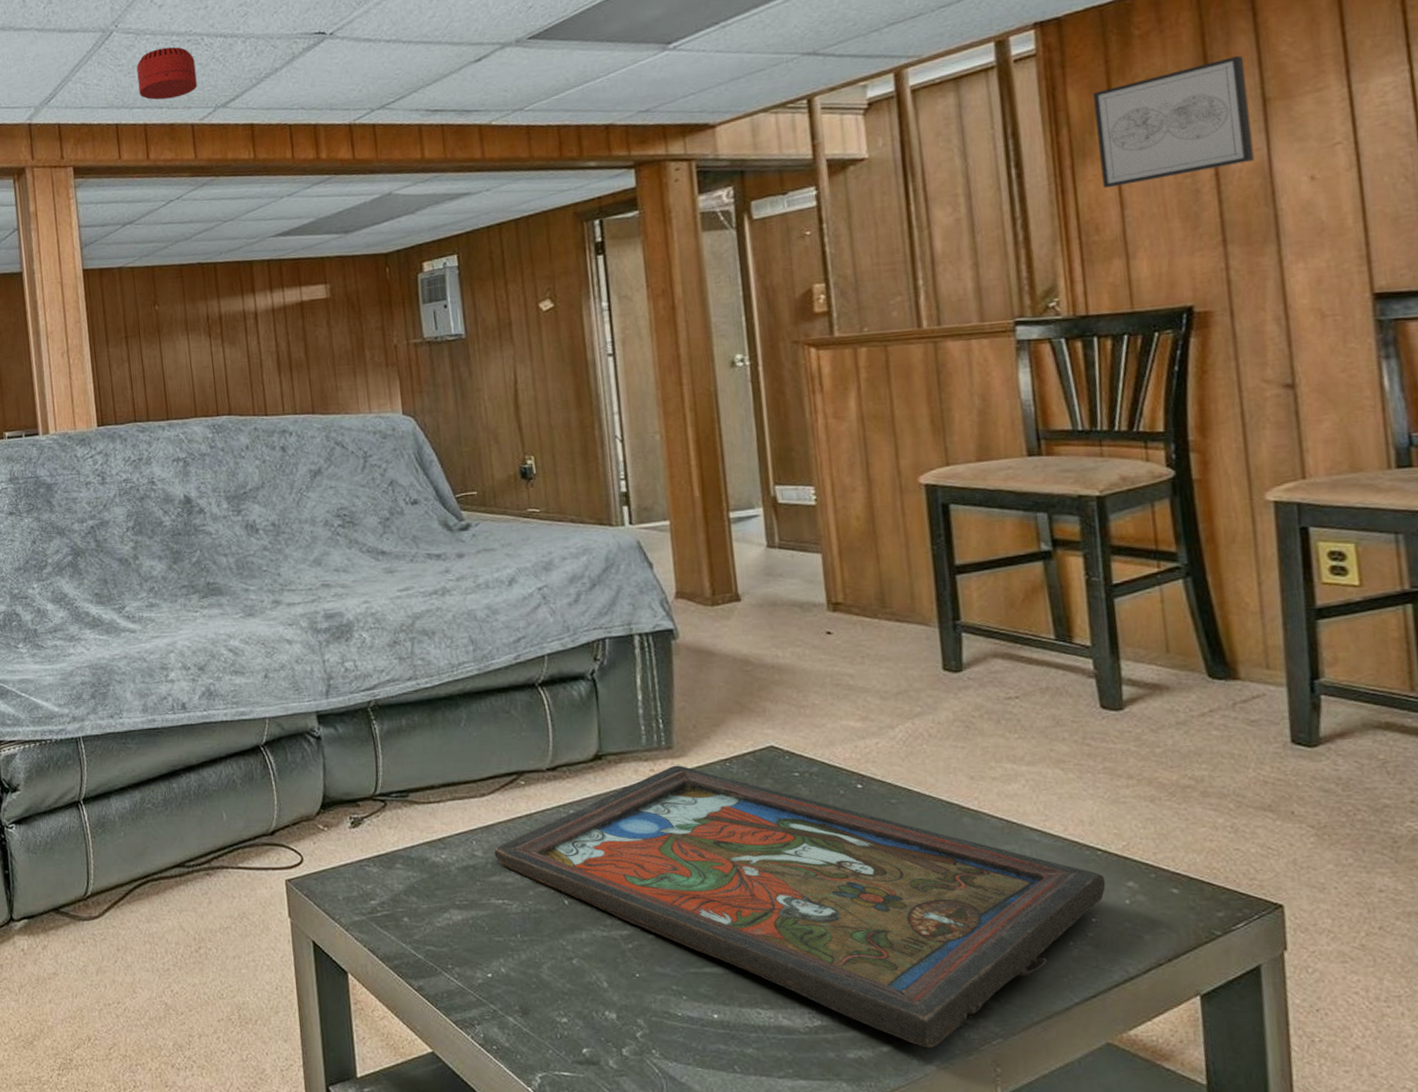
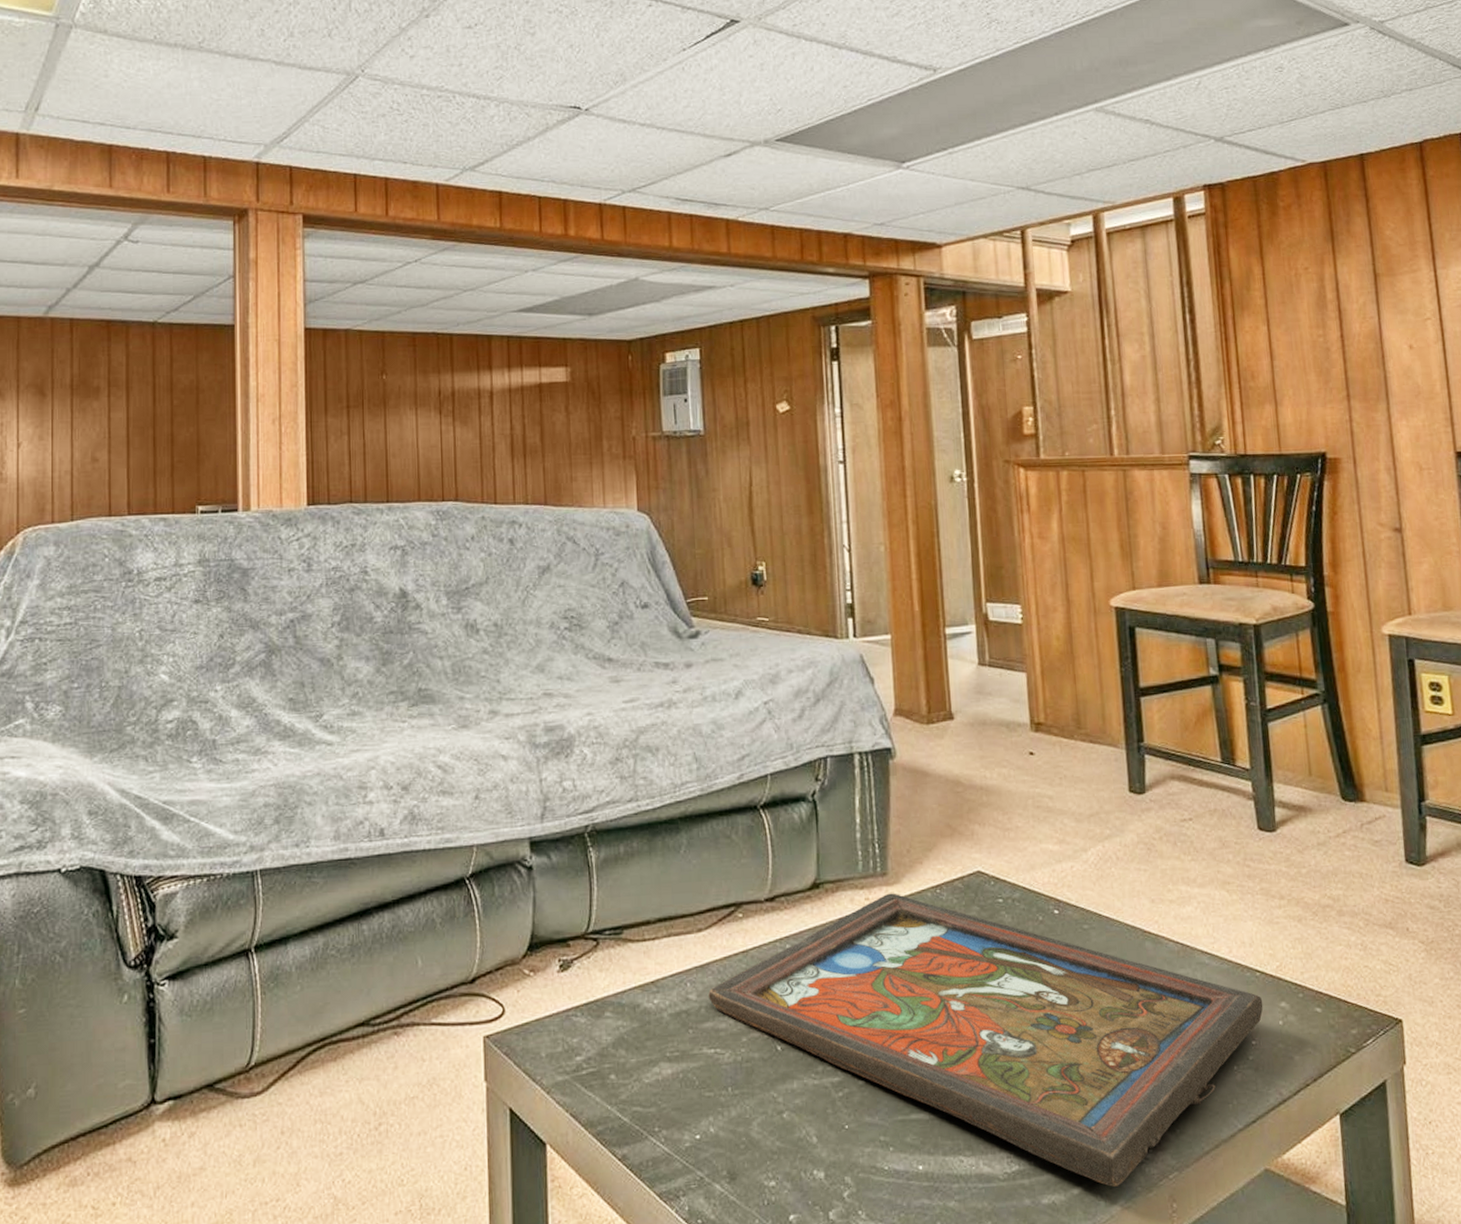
smoke detector: present [136,46,197,100] -> none [381,100,445,155]
wall art: present [1093,56,1255,189] -> none [1249,235,1369,340]

